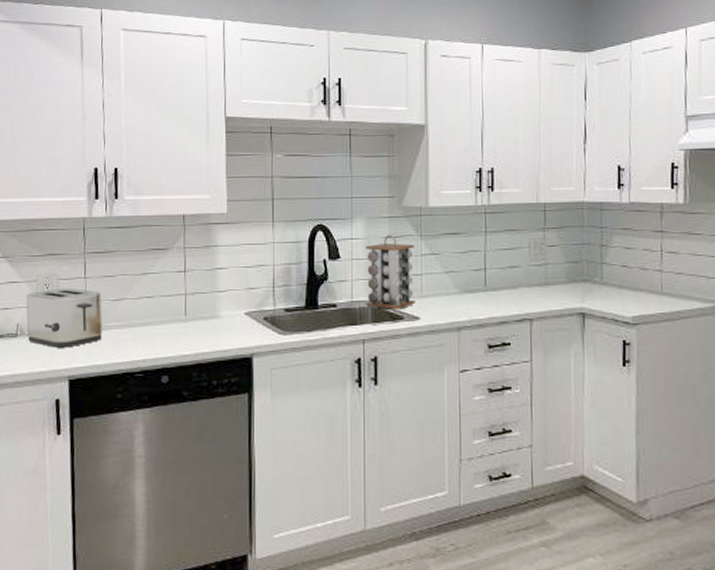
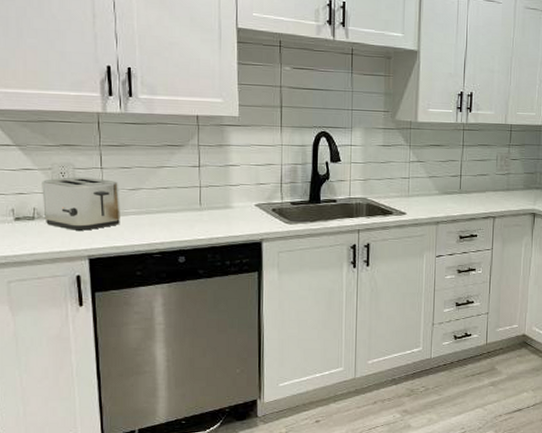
spice rack: present [366,235,415,310] -> none [361,144,404,206]

